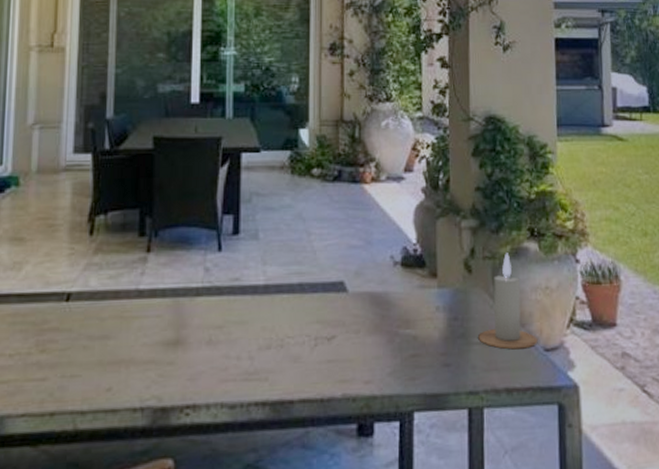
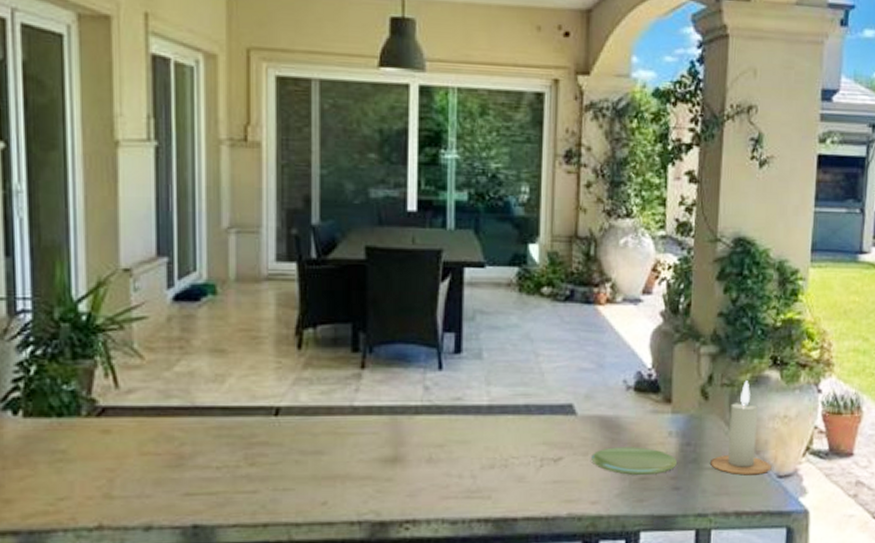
plate: none [363,323,446,352] -> present [591,447,677,475]

